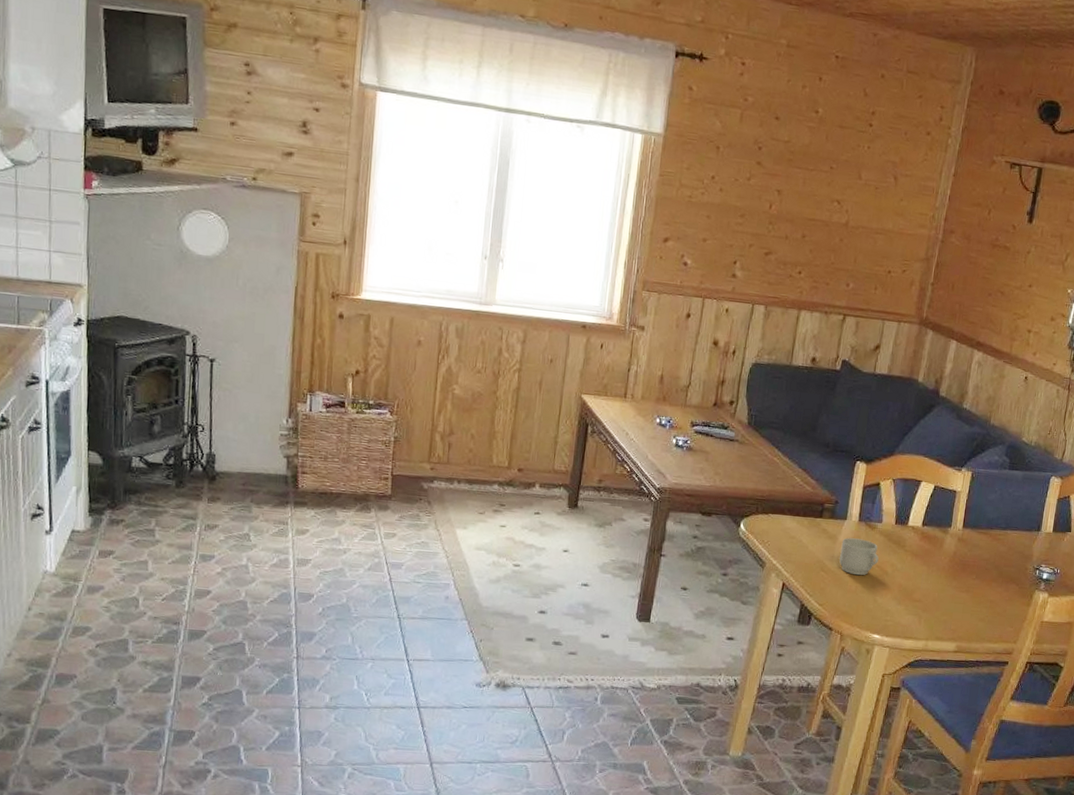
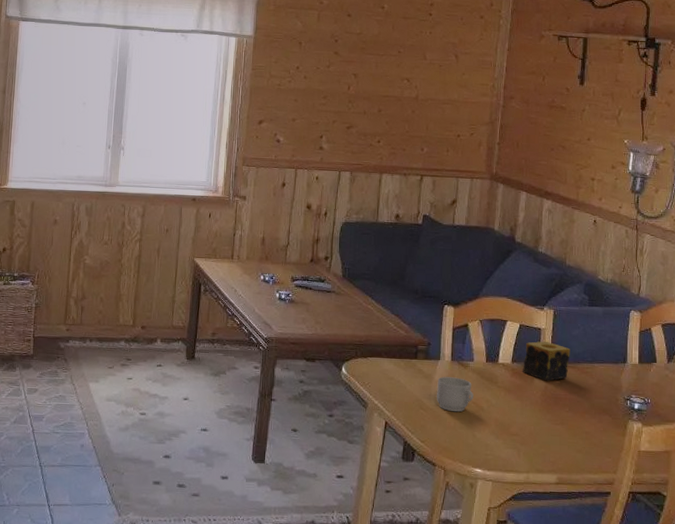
candle: none [932,504,985,547] -> present [523,341,570,381]

